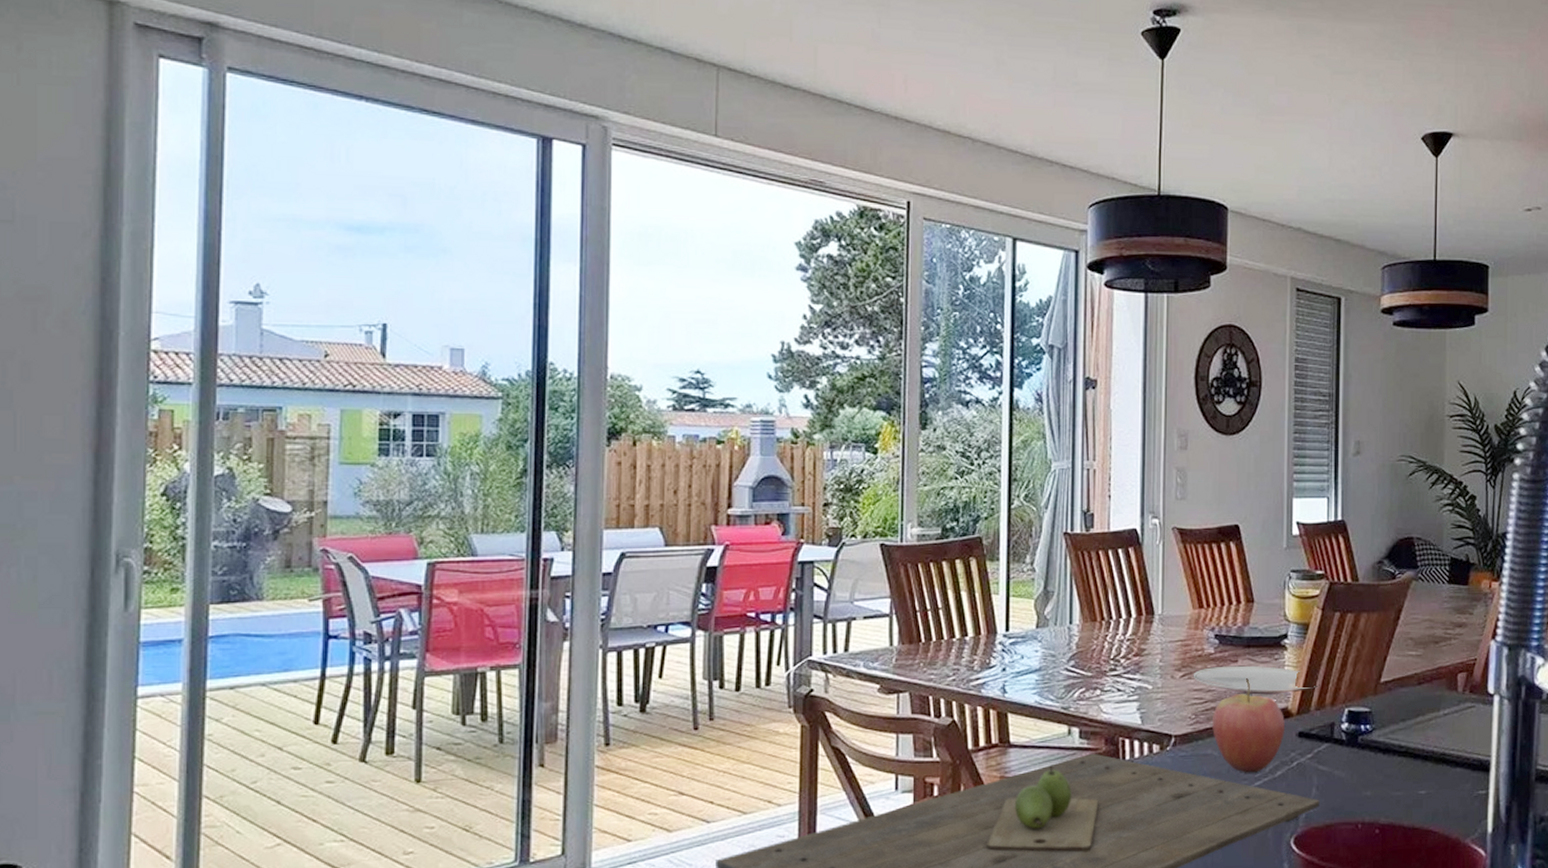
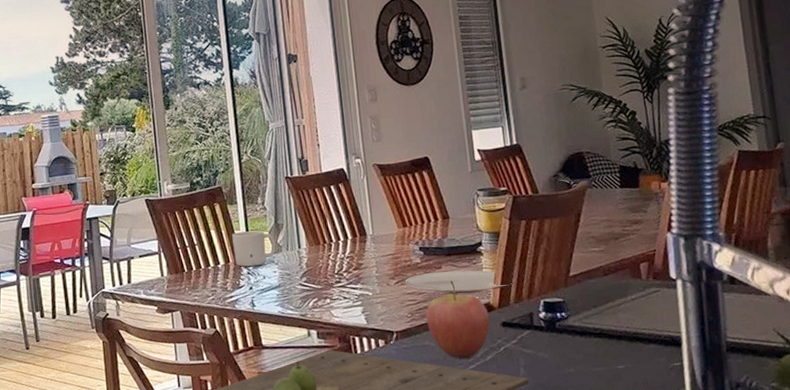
mug: none [988,597,1042,643] -> present [232,230,276,268]

